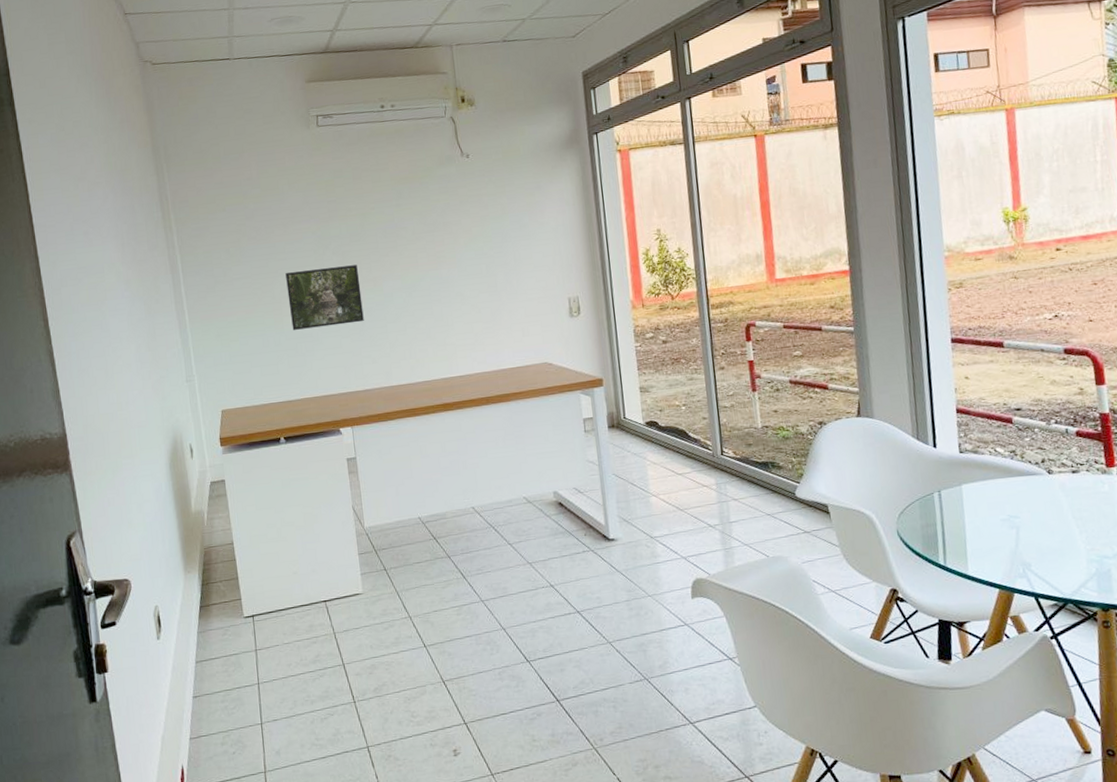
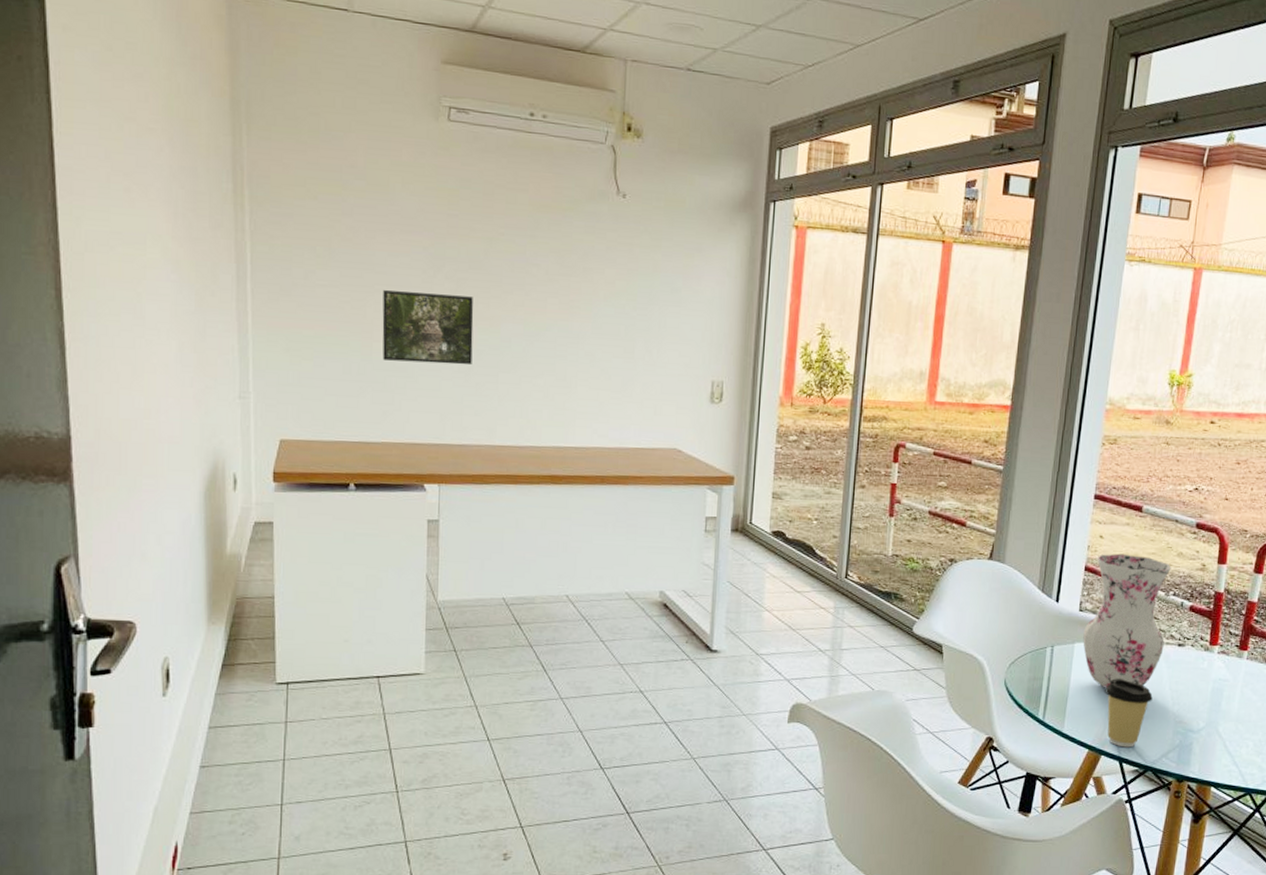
vase: none [966,390,1058,526] -> present [1083,553,1172,688]
coffee cup: none [1003,513,1057,583] -> present [1105,678,1153,748]

